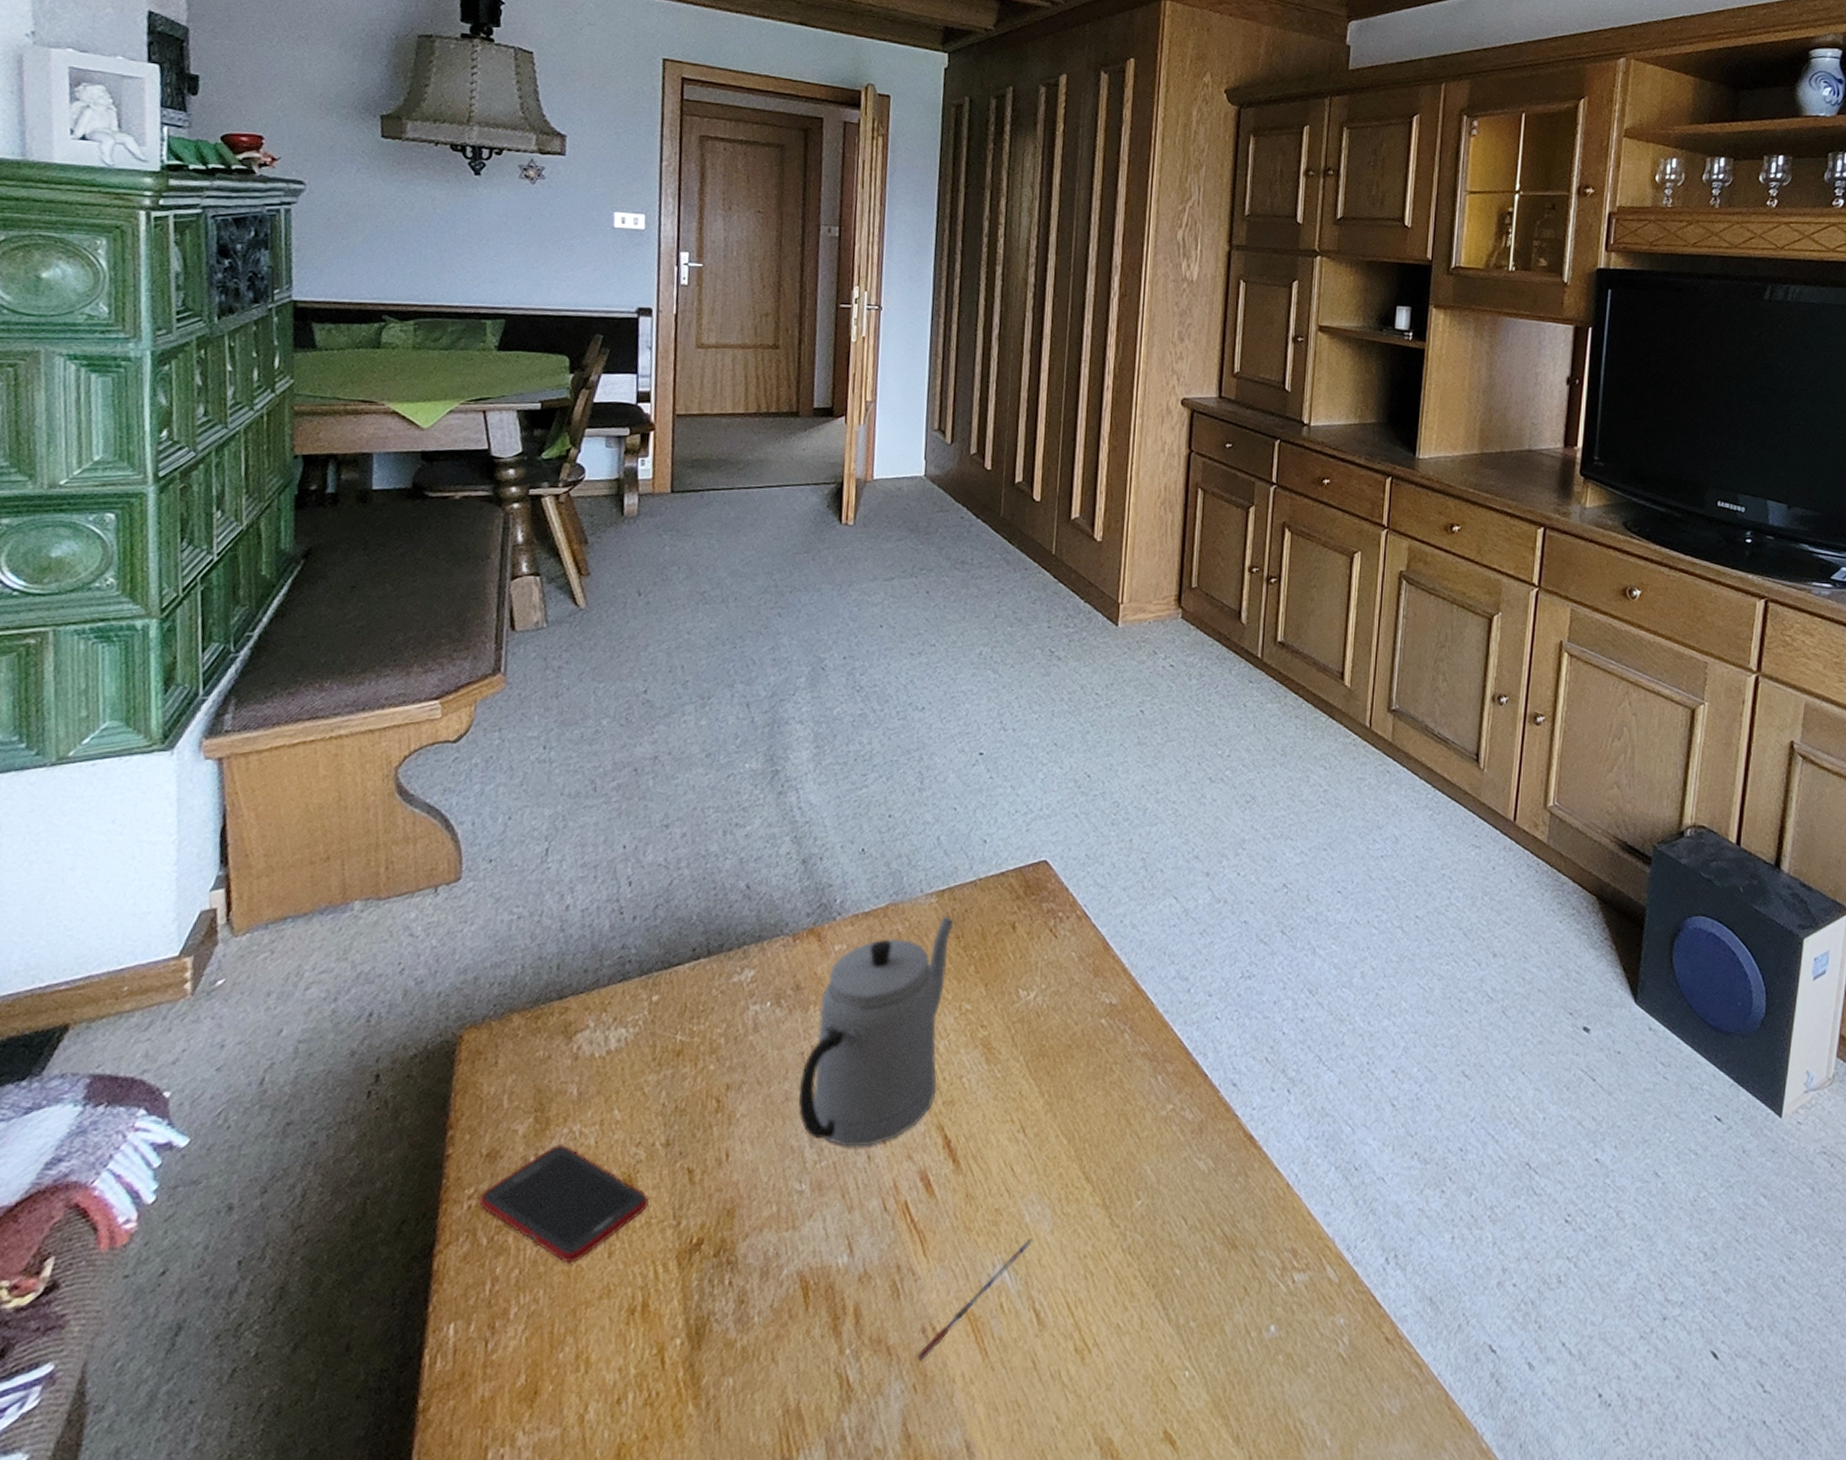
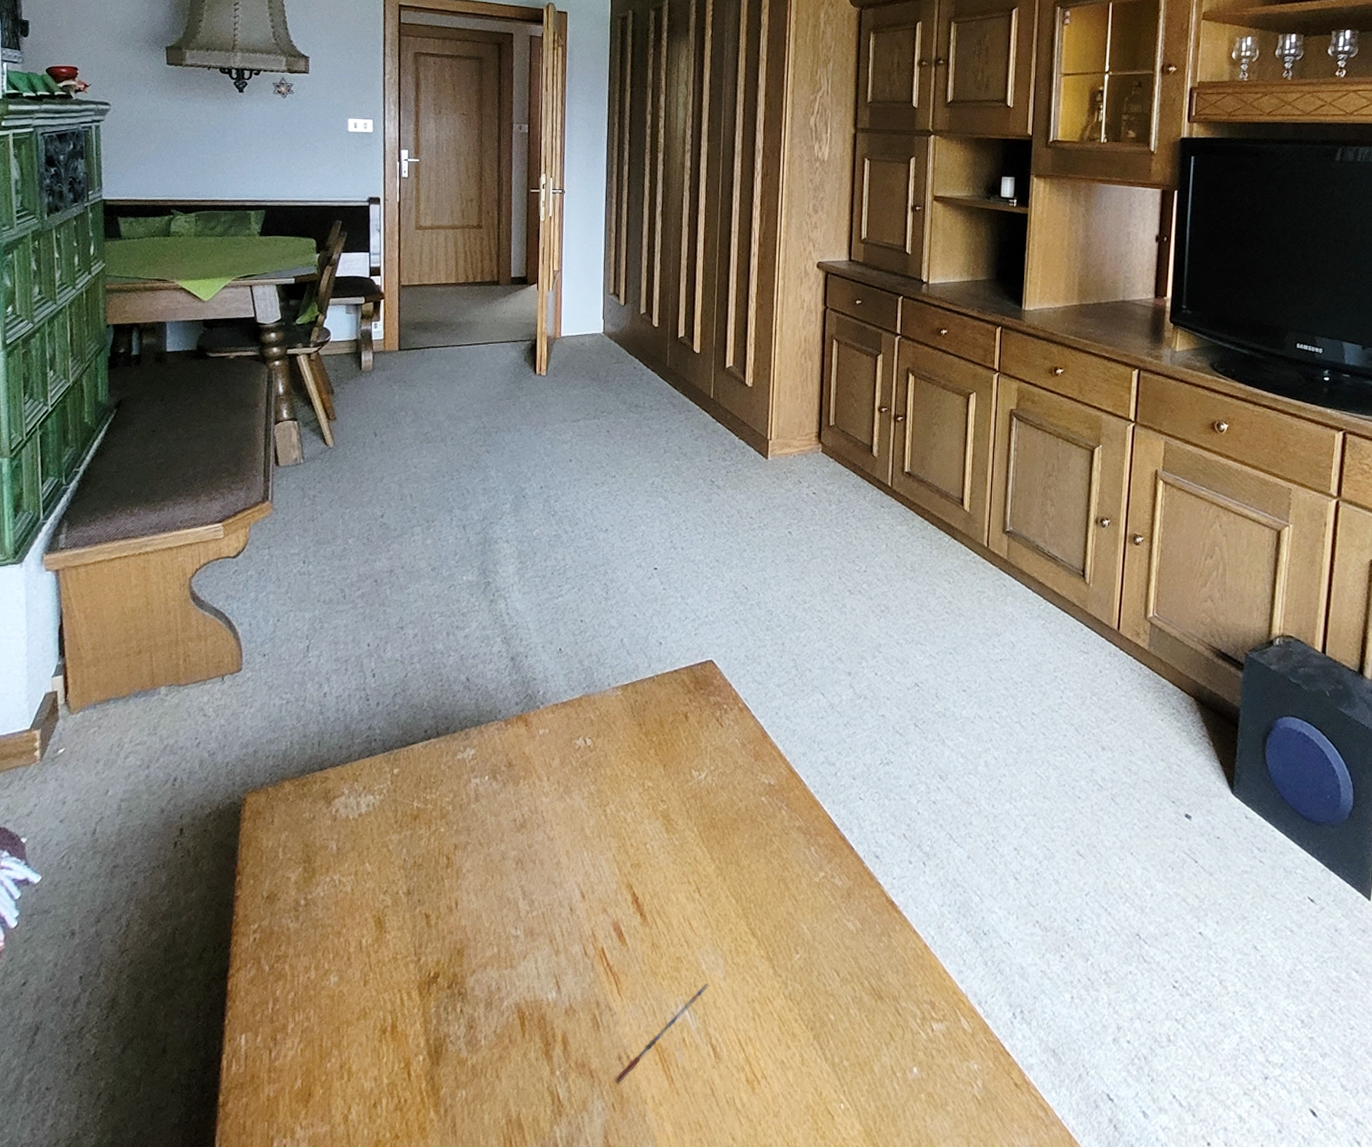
cell phone: present [479,1144,650,1263] -> none [262,890,396,989]
teapot: present [798,916,955,1147] -> none [512,706,637,901]

